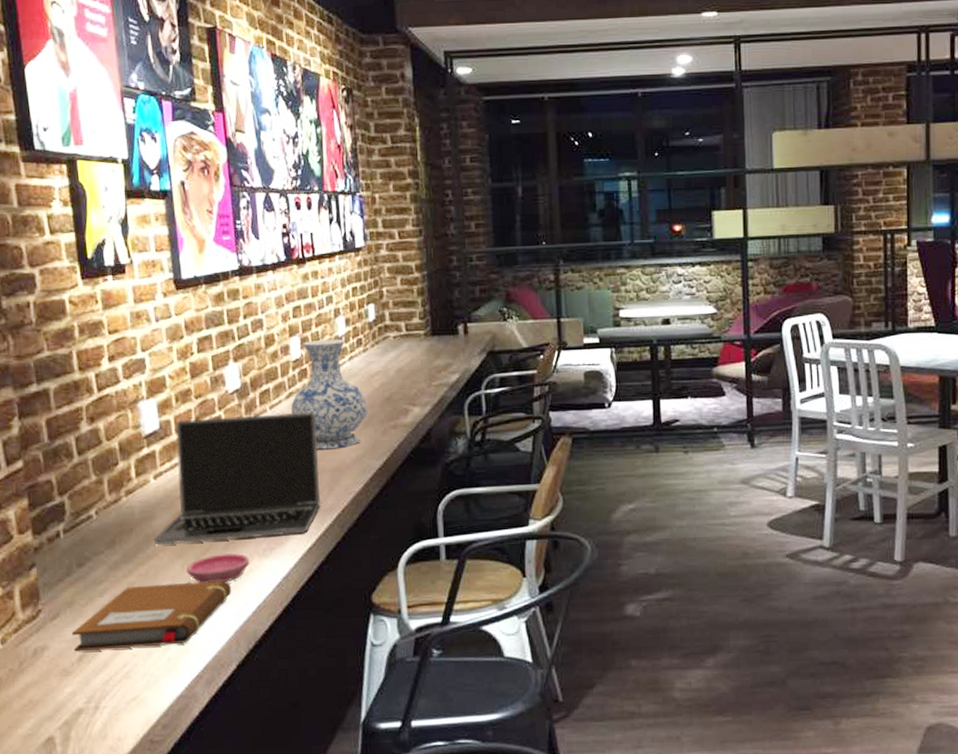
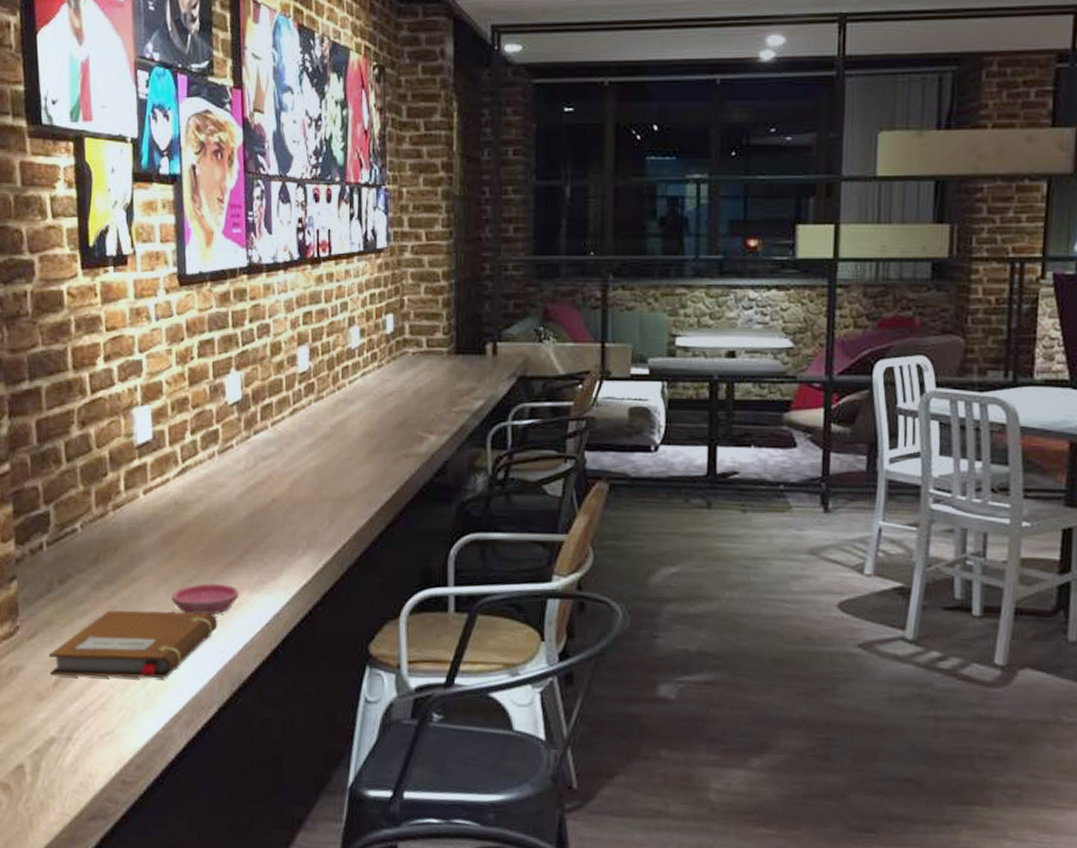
laptop: present [154,412,320,545] -> none [139,430,320,569]
vase: present [291,338,369,450] -> none [294,350,379,476]

